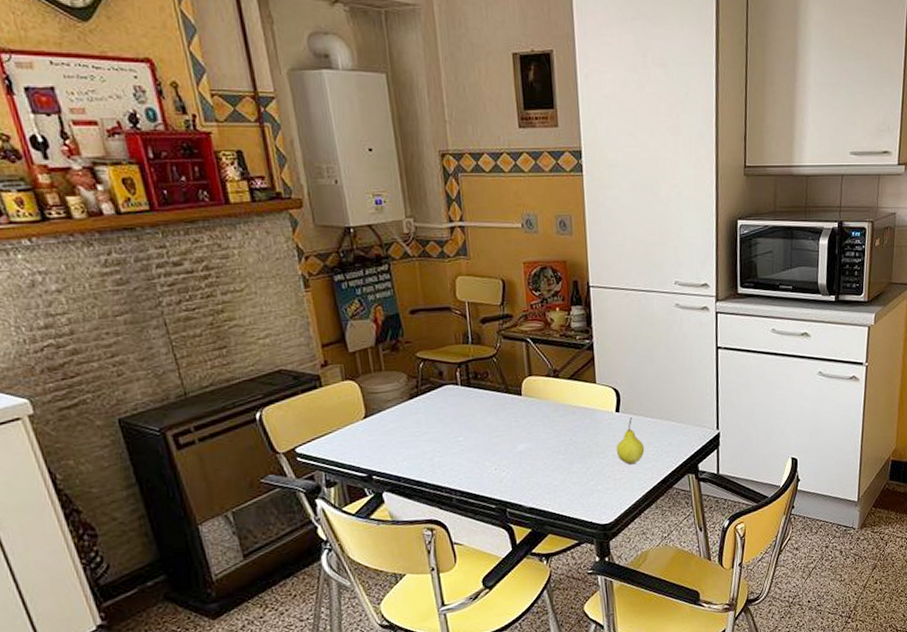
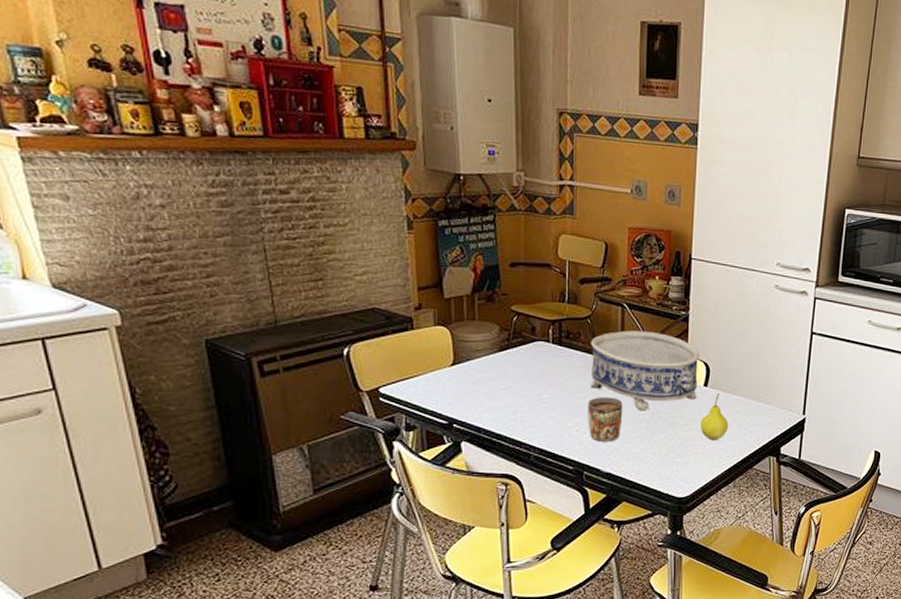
decorative bowl: none [499,363,610,443] -> present [590,330,700,411]
mug: none [503,432,539,478] -> present [588,397,623,442]

